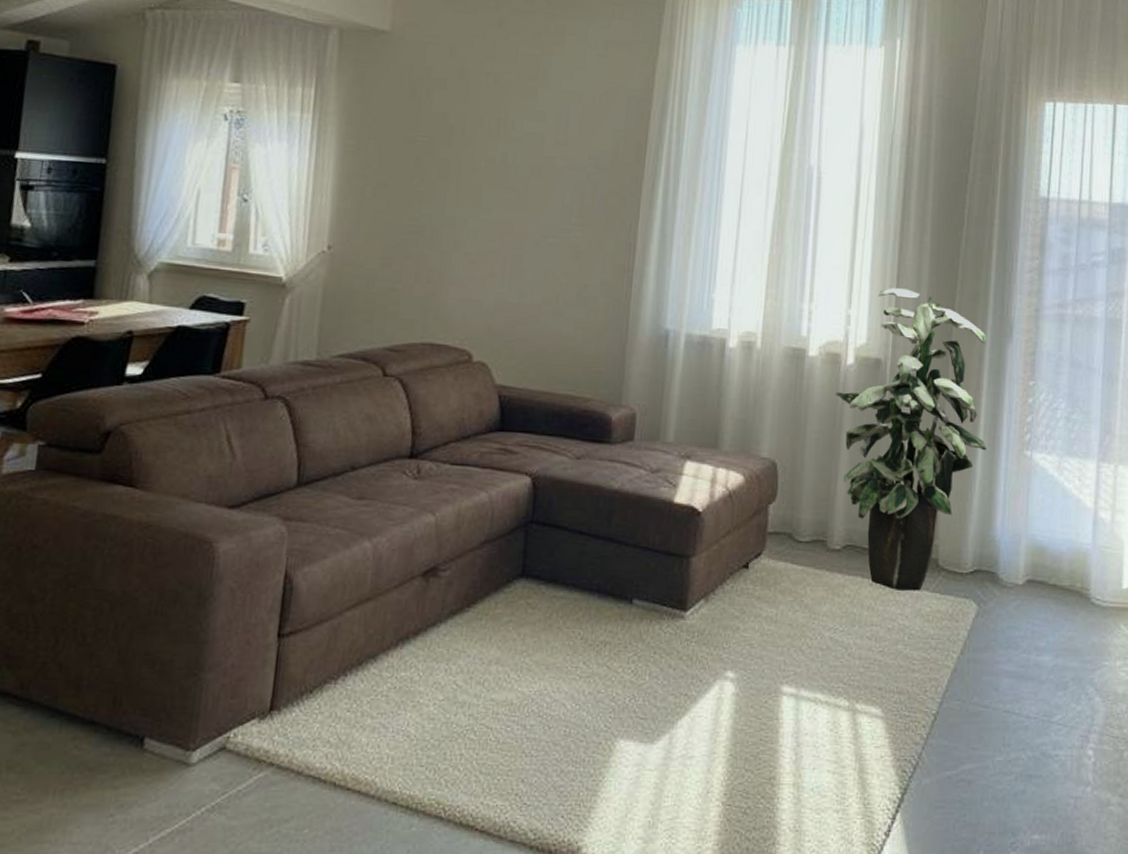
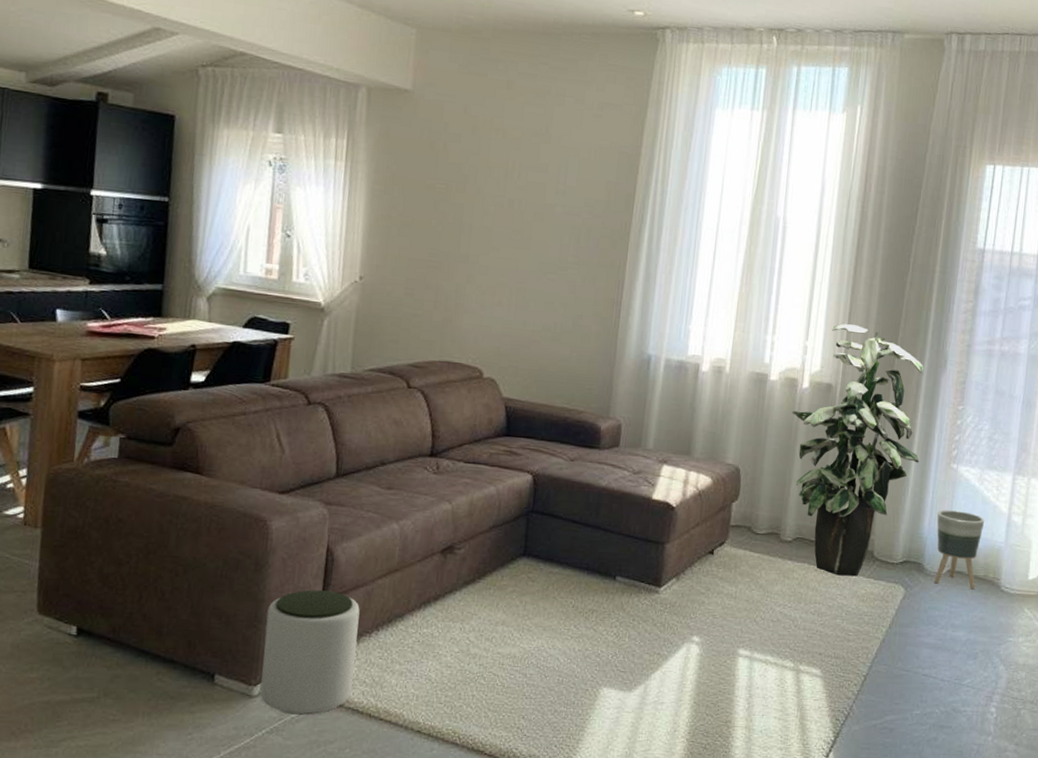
plant pot: none [199,626,324,786] -> present [260,589,360,715]
planter: none [1011,506,1067,603] -> present [934,510,985,590]

